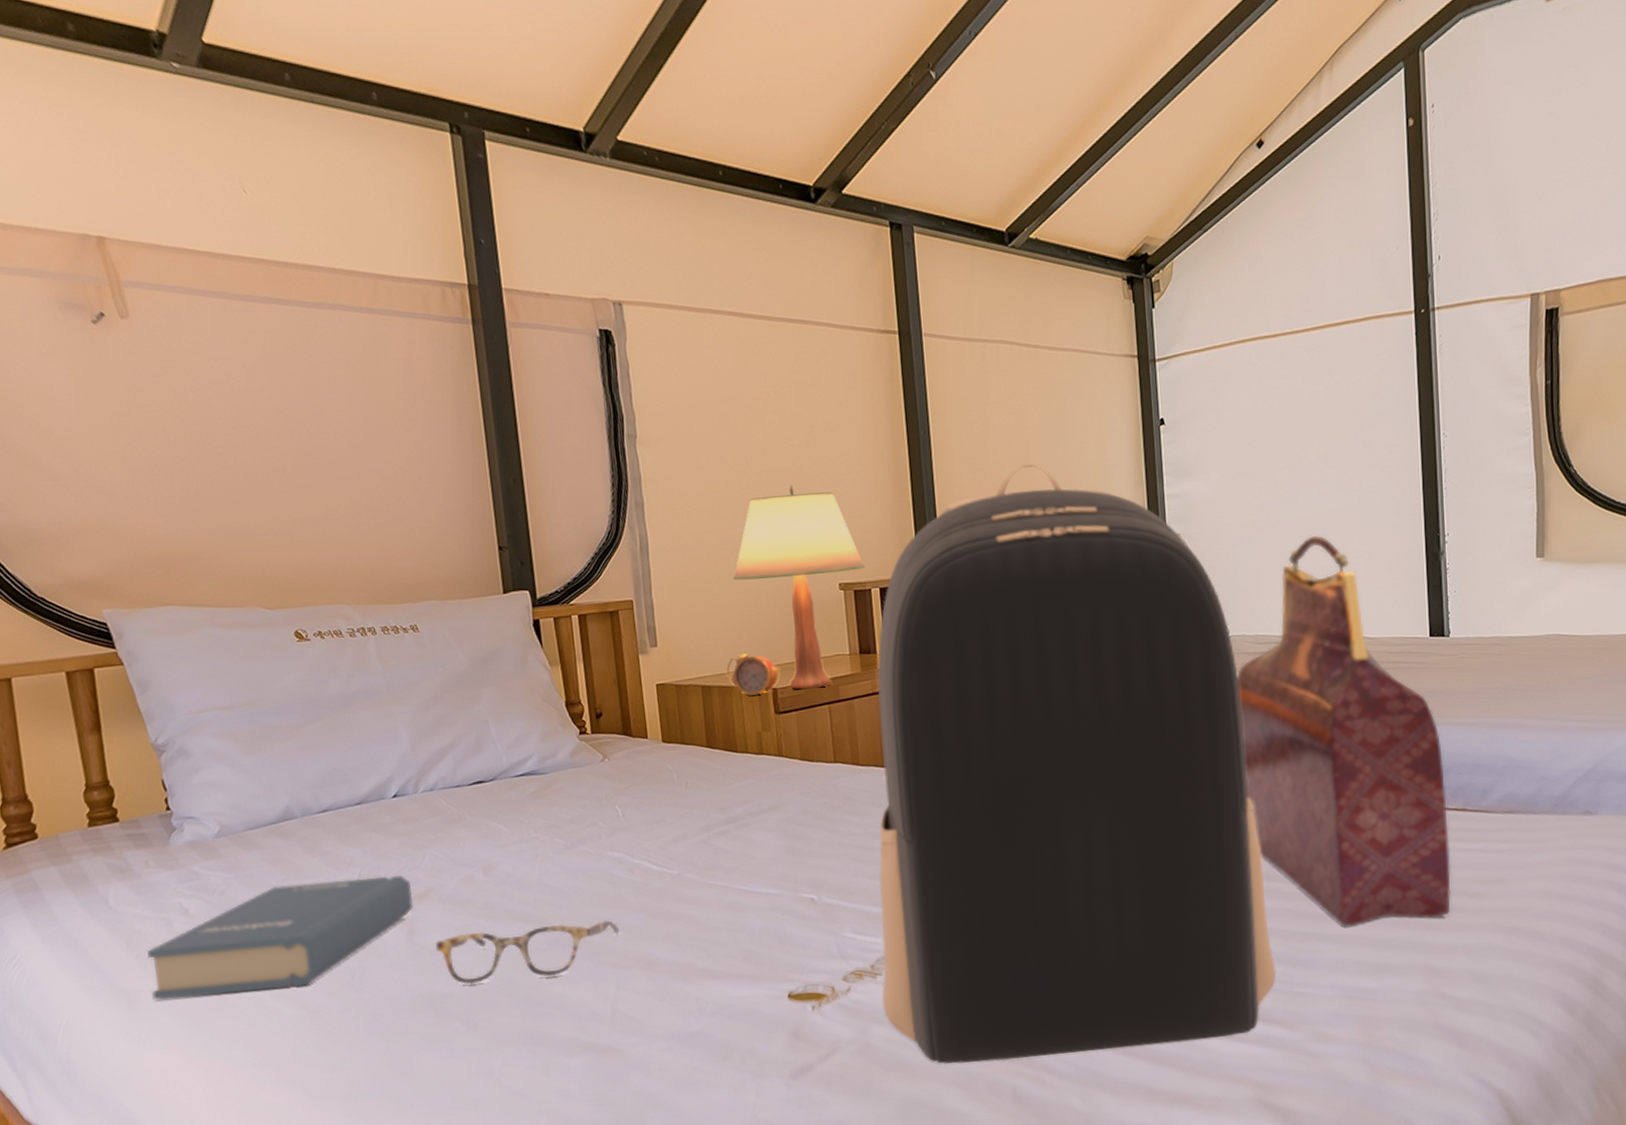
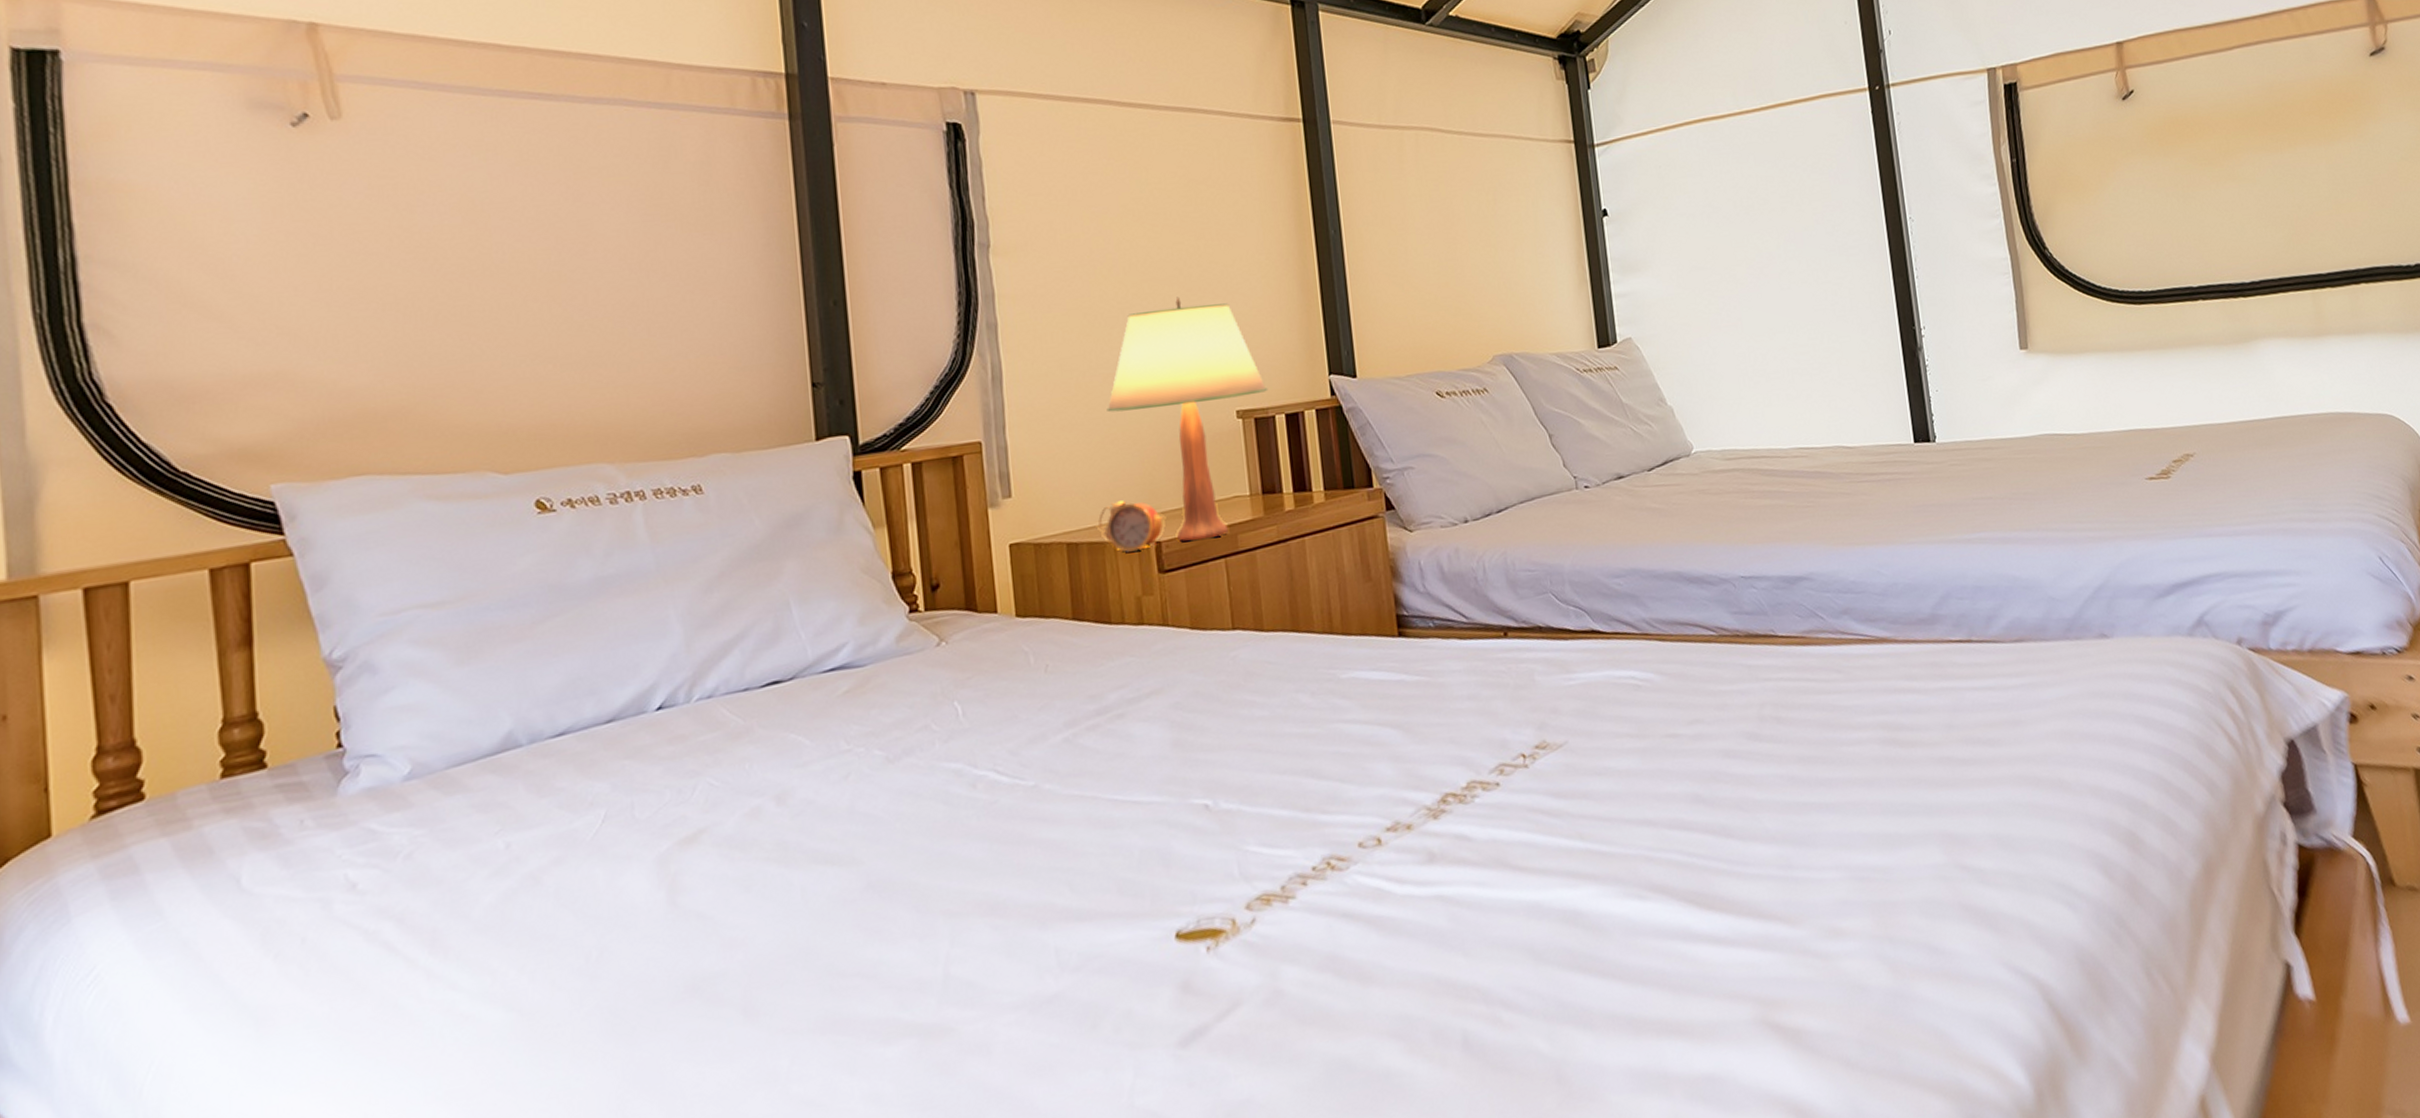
hardback book: present [147,875,414,999] -> none [290,813,678,1016]
eyeglasses: present [435,920,620,985] -> none [705,853,956,957]
backpack: present [877,464,1276,1065] -> none [1283,264,1773,1010]
handbag: present [1237,535,1451,926] -> none [1704,333,1964,791]

